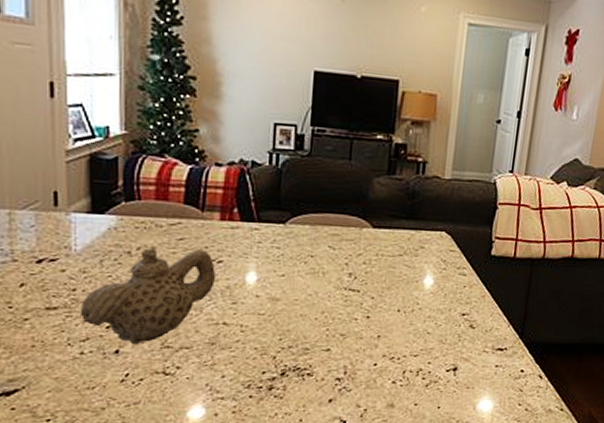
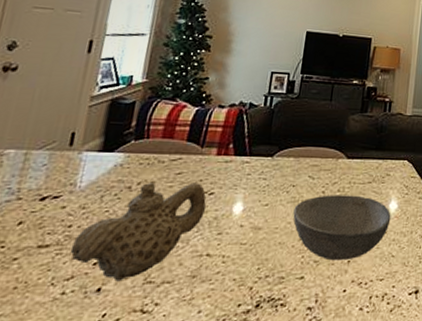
bowl: none [313,267,426,335] -> present [292,195,391,261]

